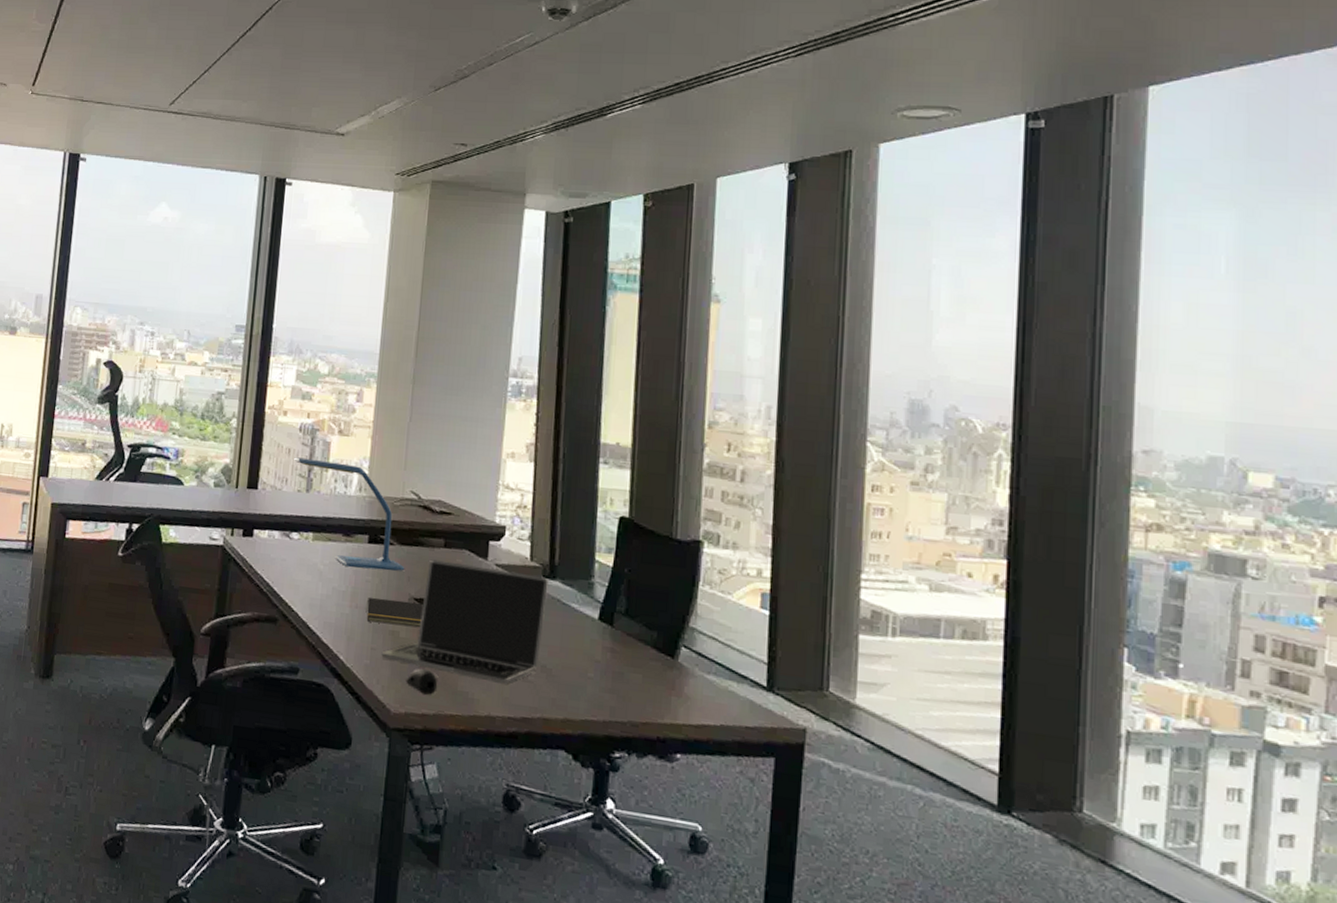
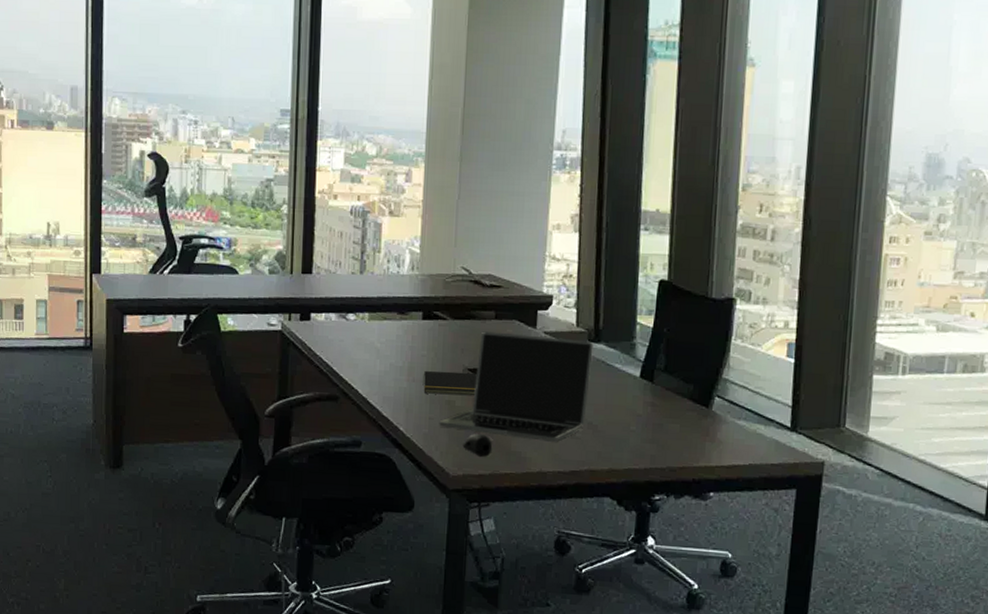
desk lamp: present [294,457,405,571] -> none [346,240,459,345]

